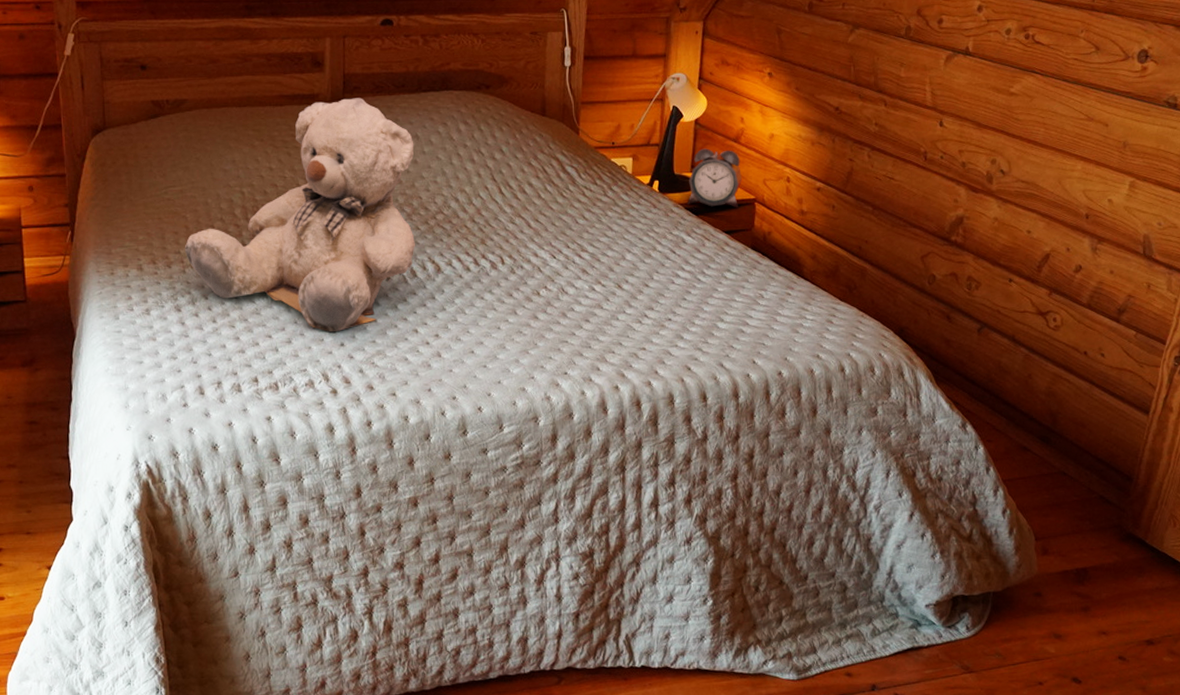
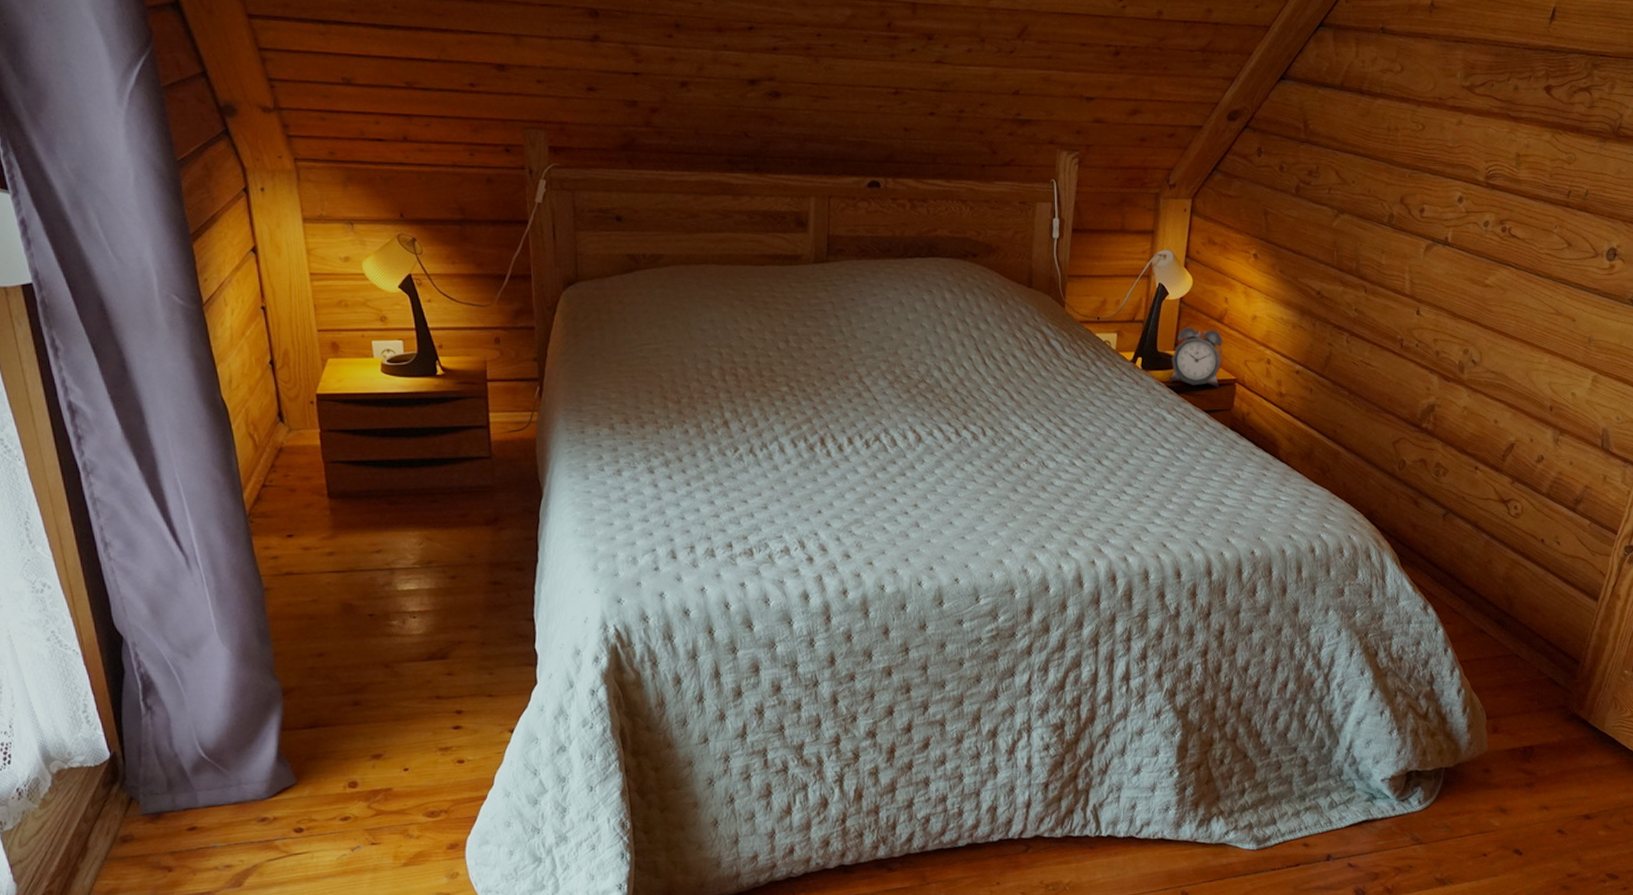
teddy bear: present [184,98,415,333] -> none [658,261,898,499]

